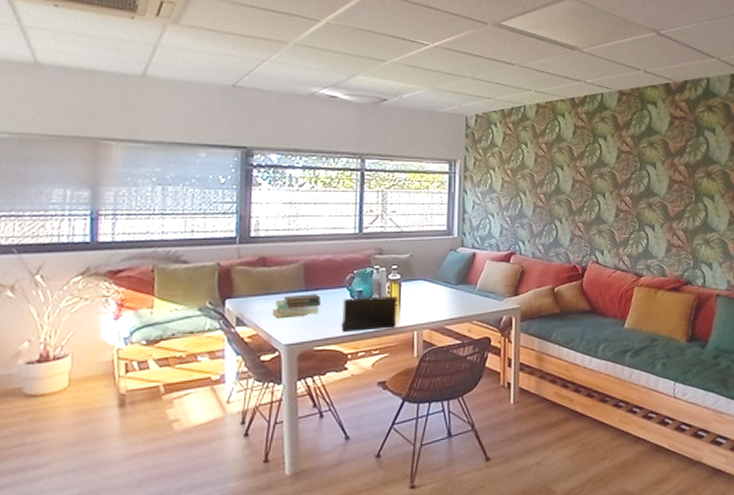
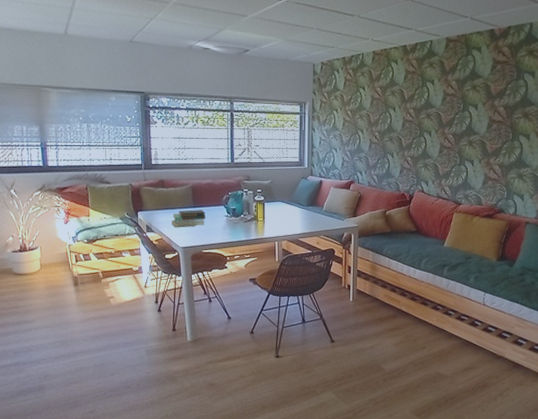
laptop: present [342,296,398,332] -> none [222,214,262,240]

